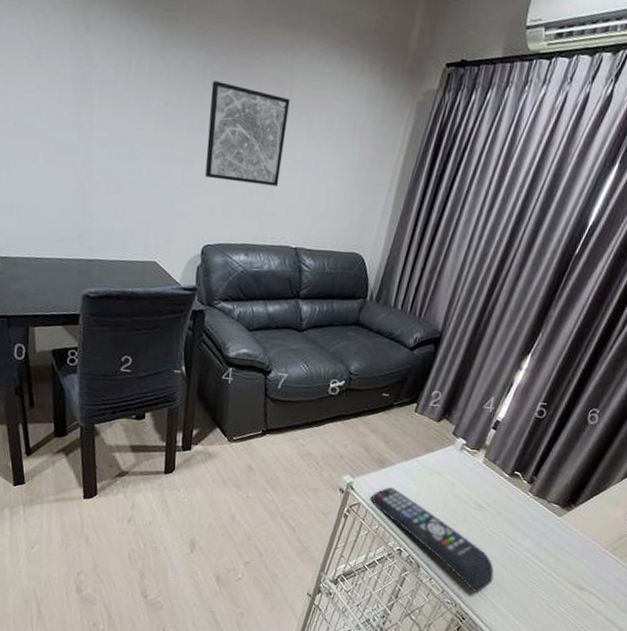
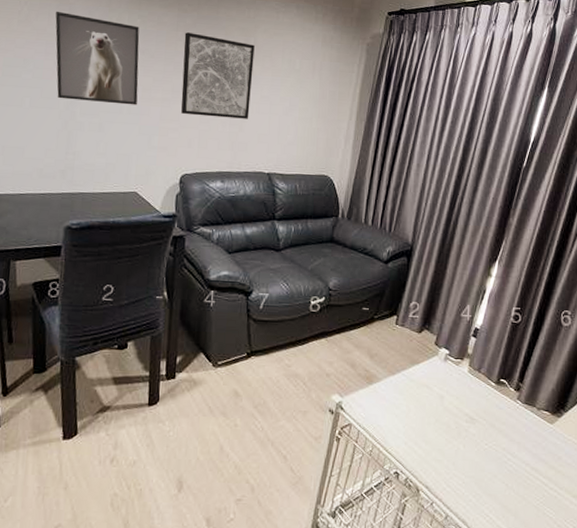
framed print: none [69,49,162,166] -> present [55,11,140,105]
remote control: present [371,487,494,594] -> none [362,404,496,517]

